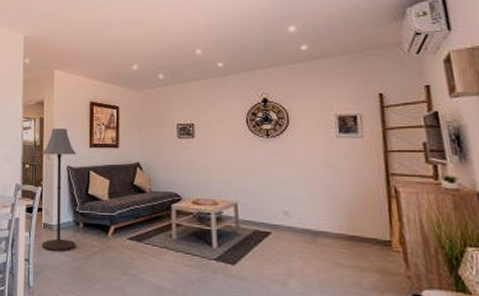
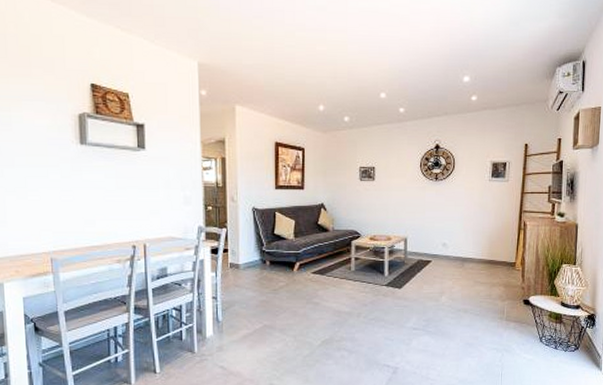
floor lamp: present [41,129,77,252] -> none [225,169,262,289]

